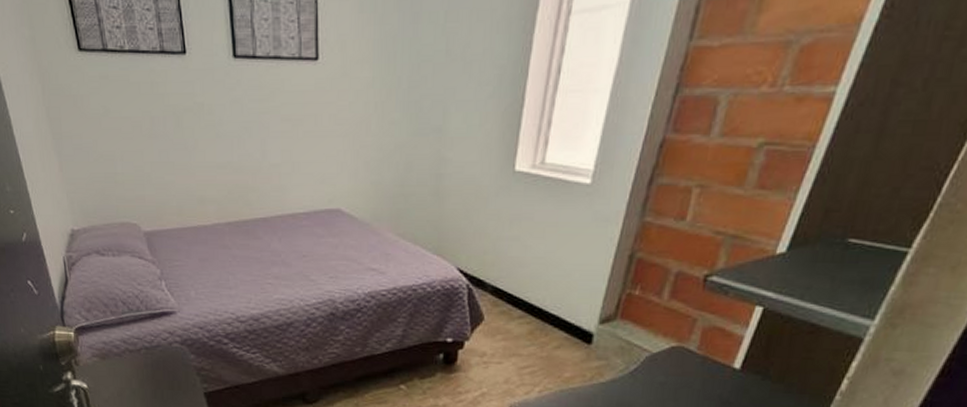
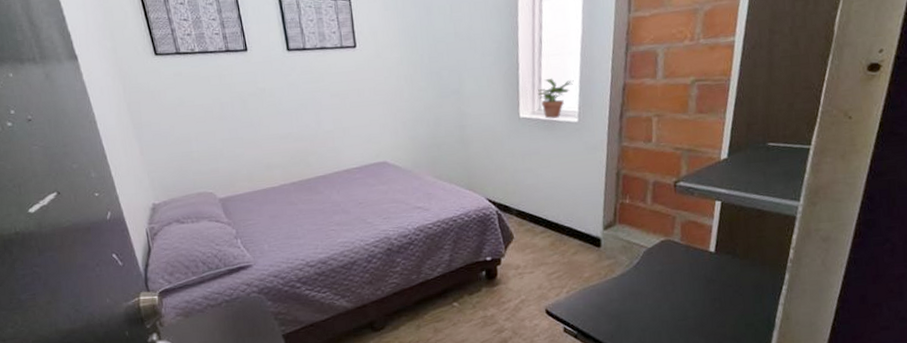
potted plant: none [543,122,595,176] -> present [537,77,574,119]

